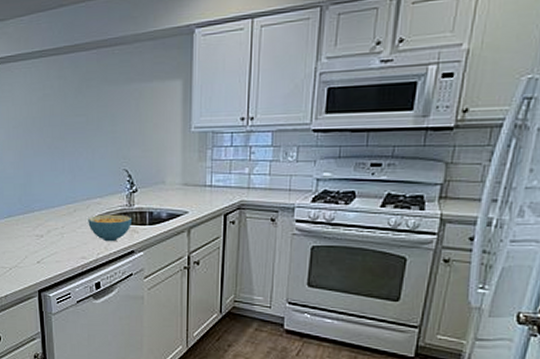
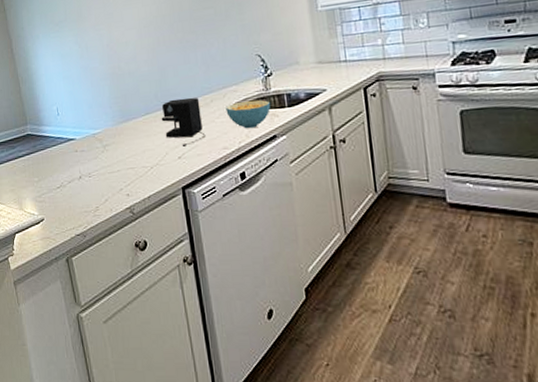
coffee maker: none [23,205,66,253] -> present [161,97,206,148]

